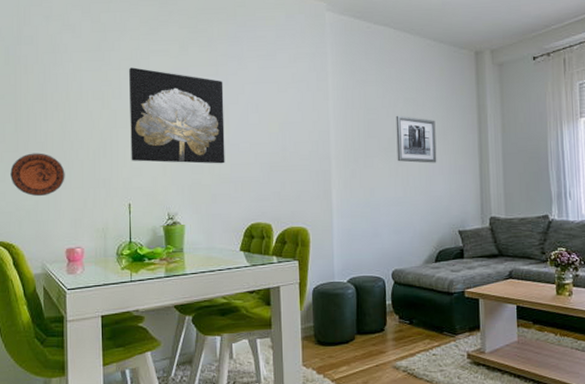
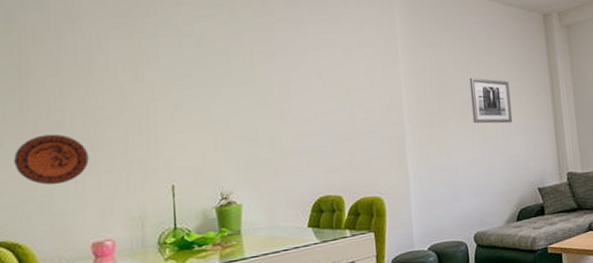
wall art: present [129,67,225,164] -> none [168,34,287,138]

